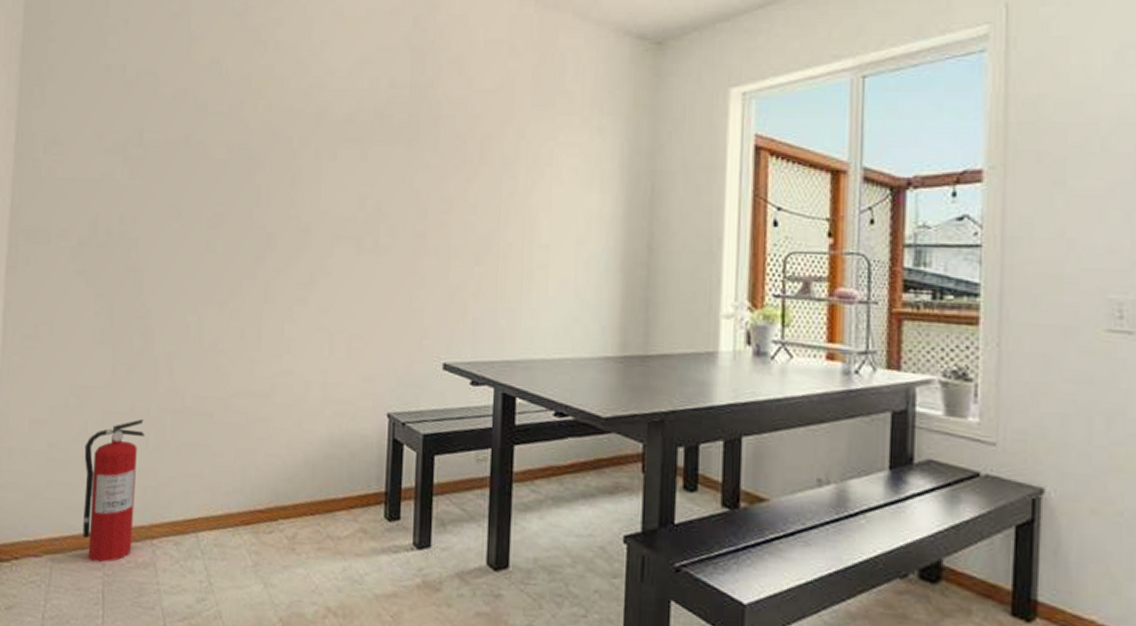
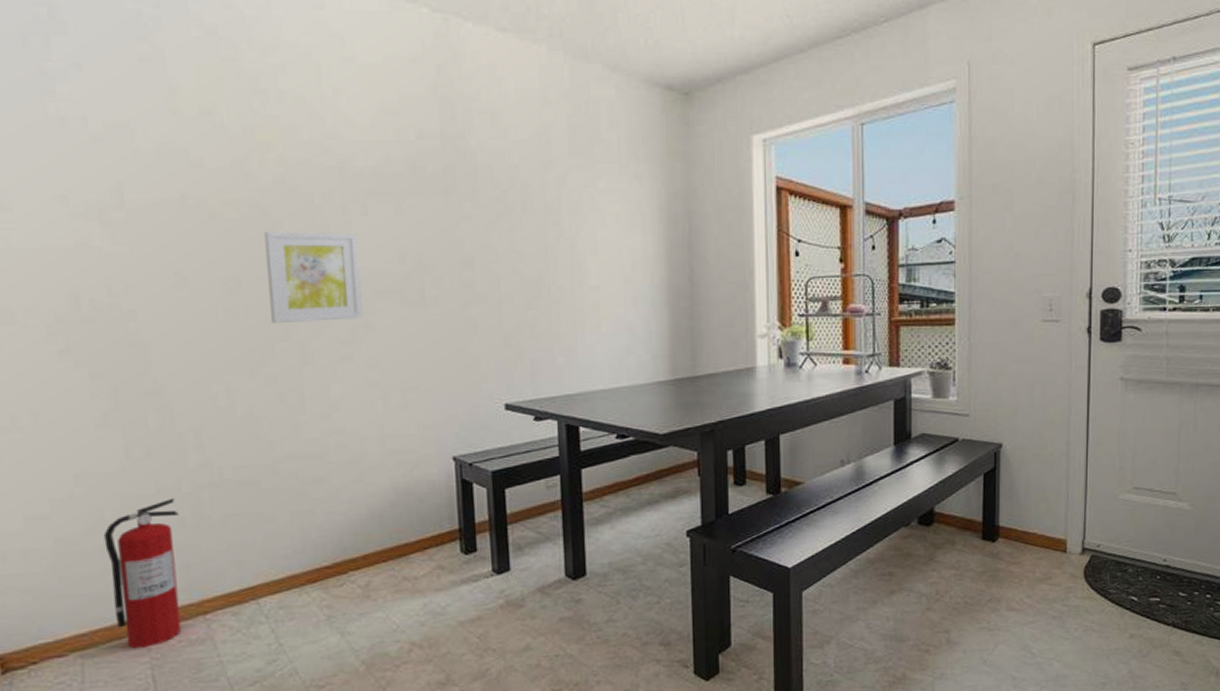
wall art: none [243,173,325,262] -> present [264,231,363,324]

